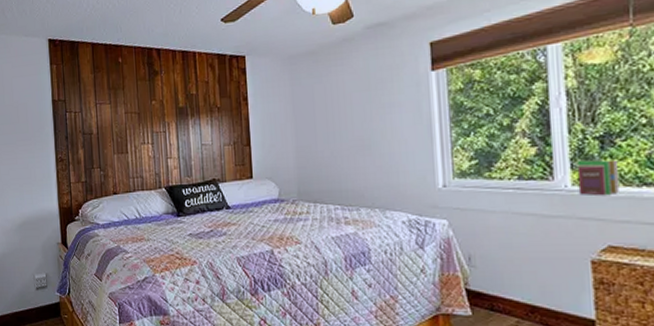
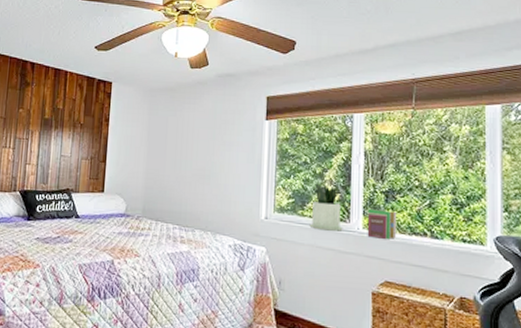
planter: none [500,135,545,194] -> present [309,183,343,232]

